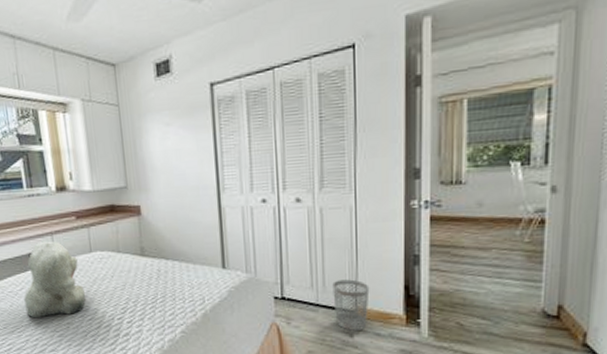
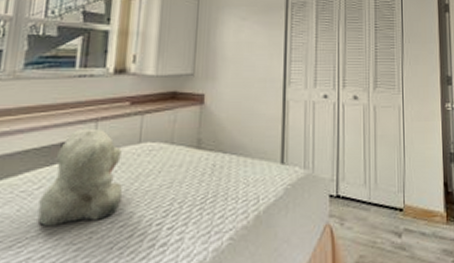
wastebasket: present [332,279,370,331] -> none [383,176,416,231]

